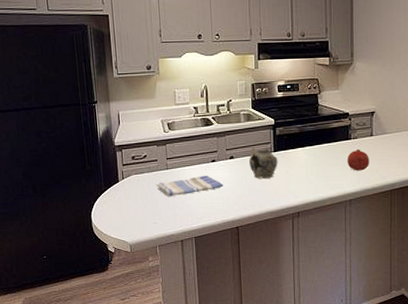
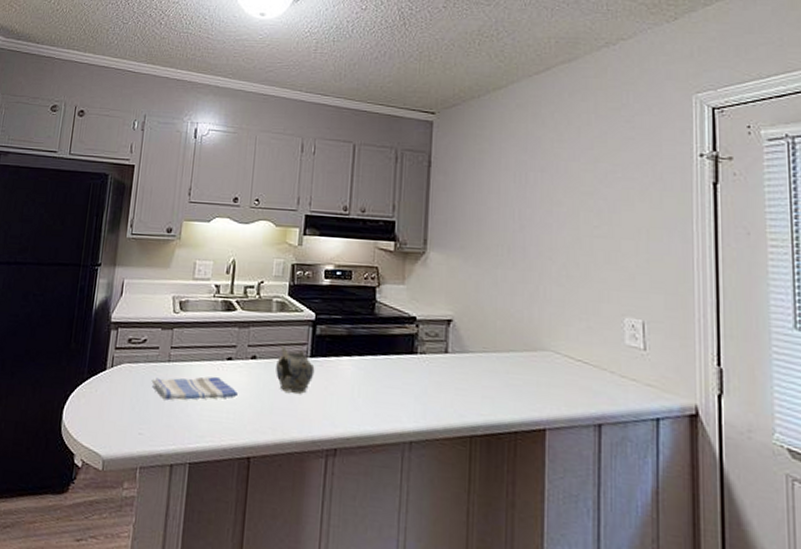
fruit: present [347,149,369,171] -> none [410,369,441,401]

